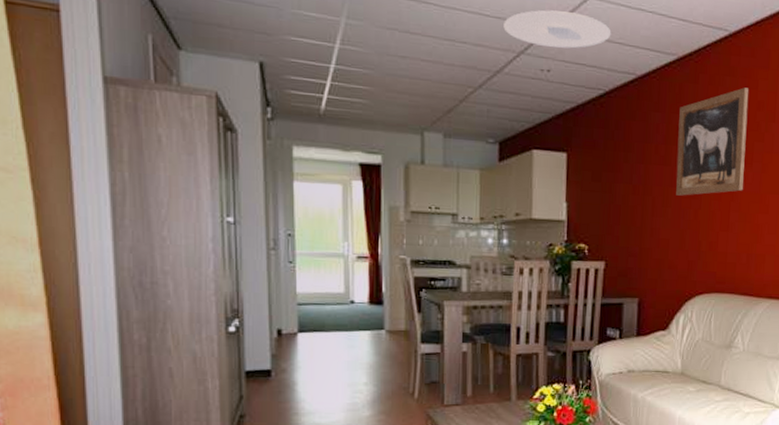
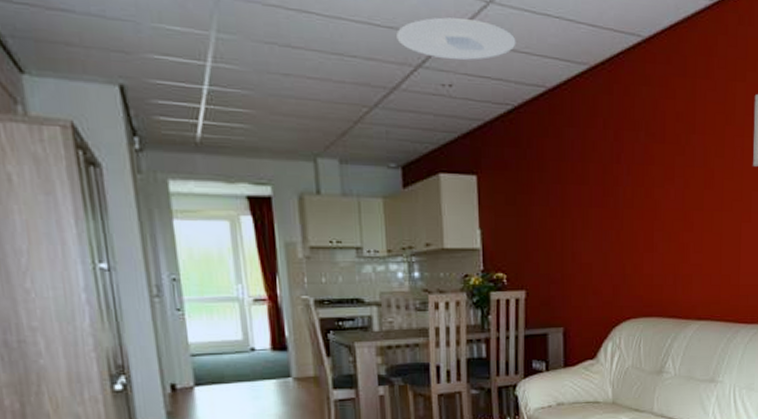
wall art: present [676,87,749,196] -> none [595,97,667,217]

